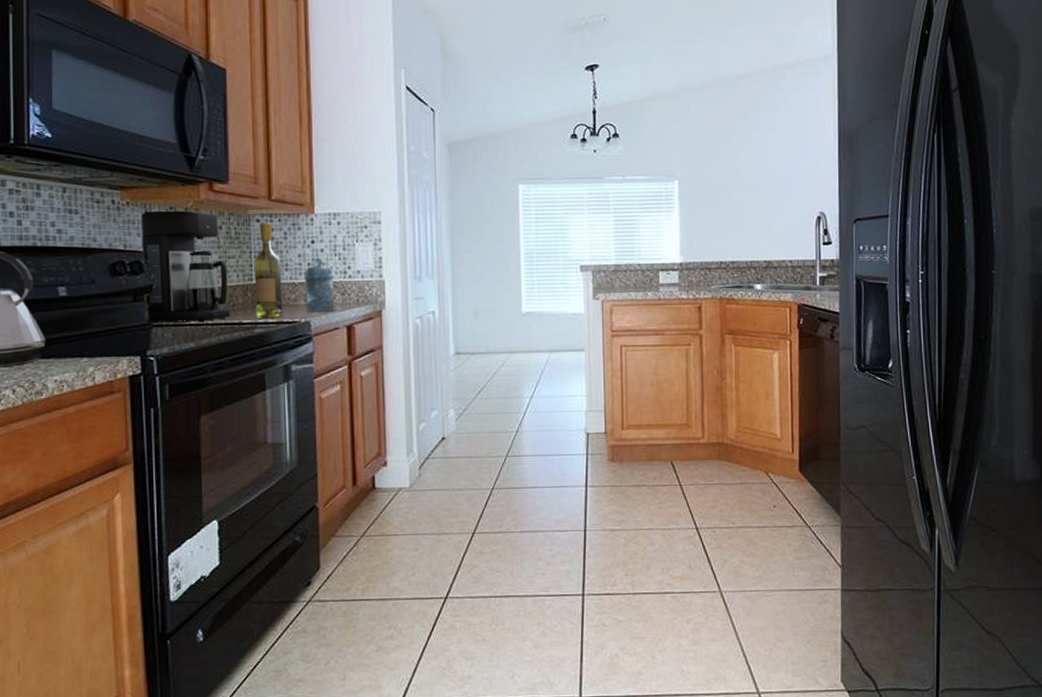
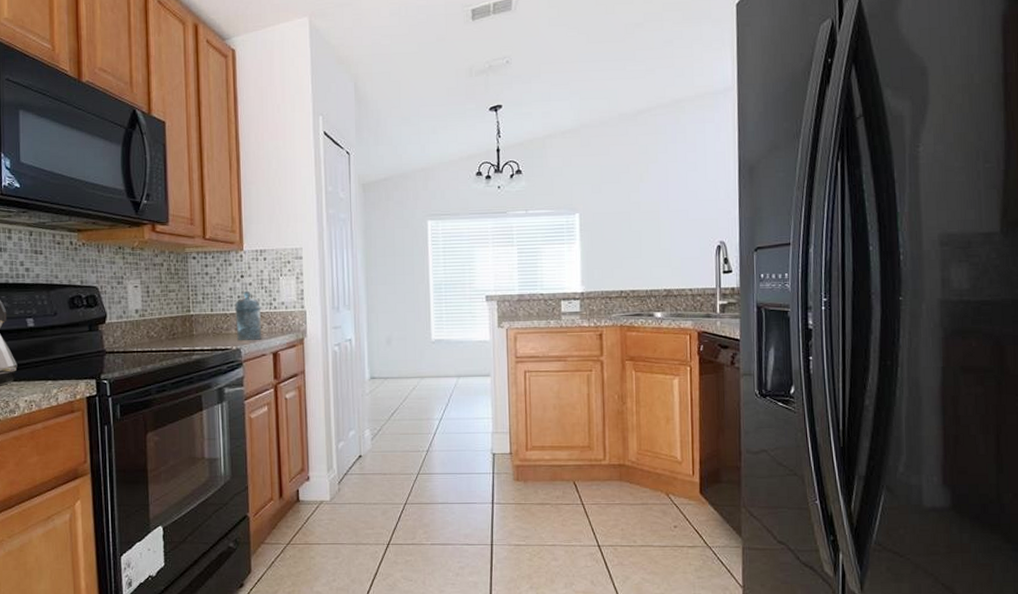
coffee maker: present [141,210,231,323] -> none [94,249,172,351]
bottle: present [254,223,283,318] -> none [191,259,217,346]

